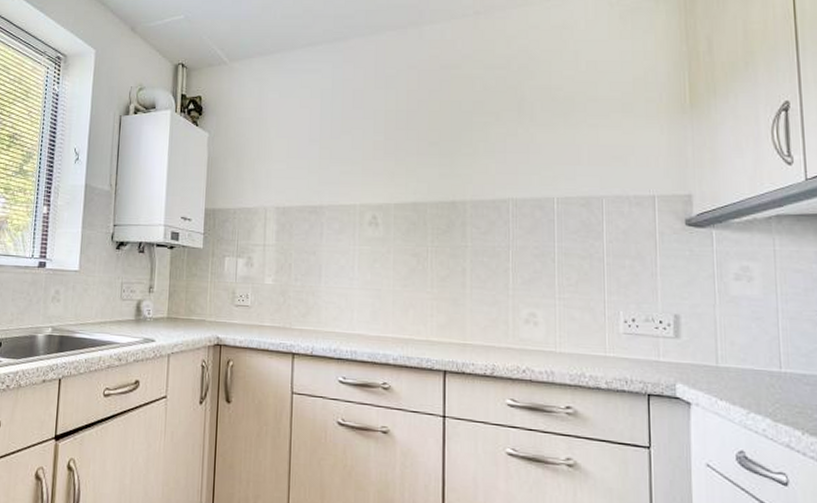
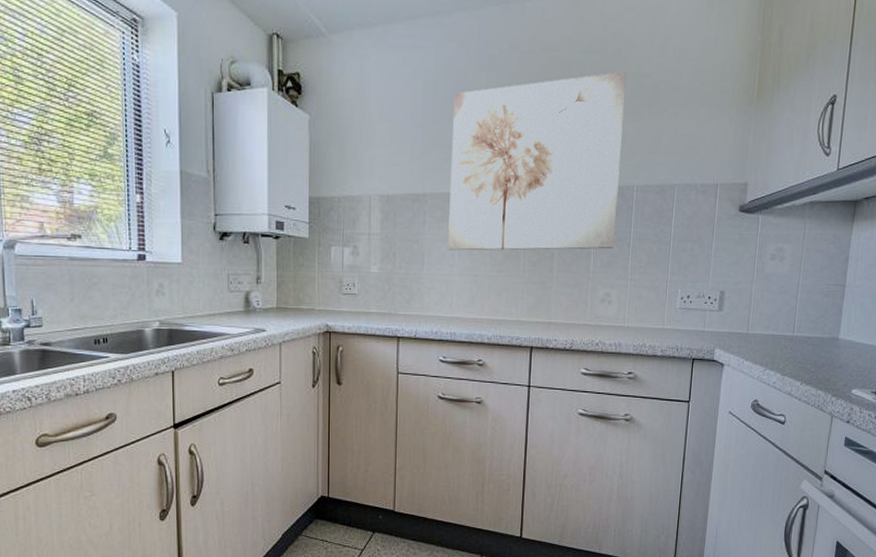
wall art: none [347,84,536,265] -> present [448,71,627,251]

